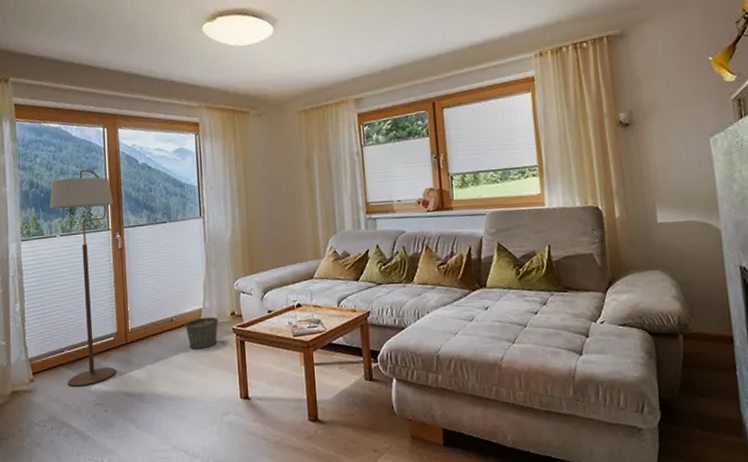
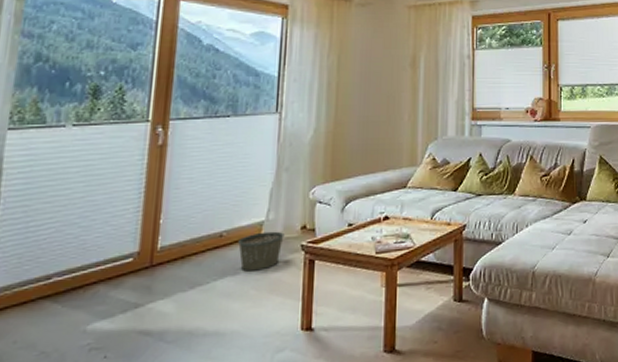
floor lamp: present [49,169,116,387] -> none [50,44,160,327]

